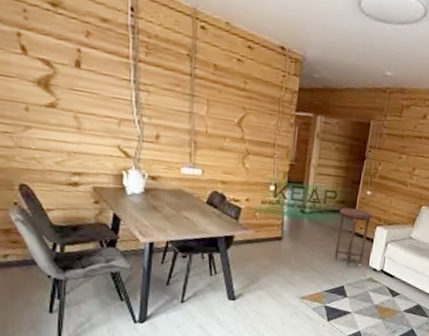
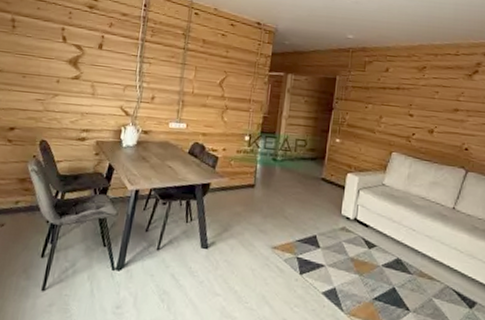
side table: present [334,208,373,266] -> none [305,155,343,215]

